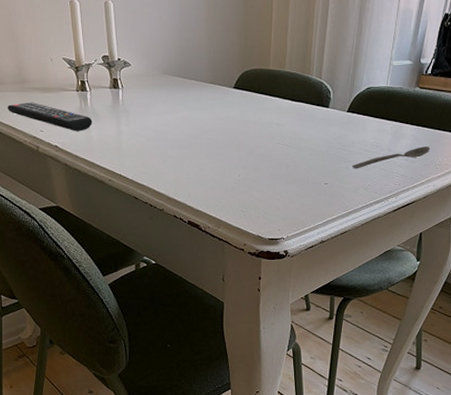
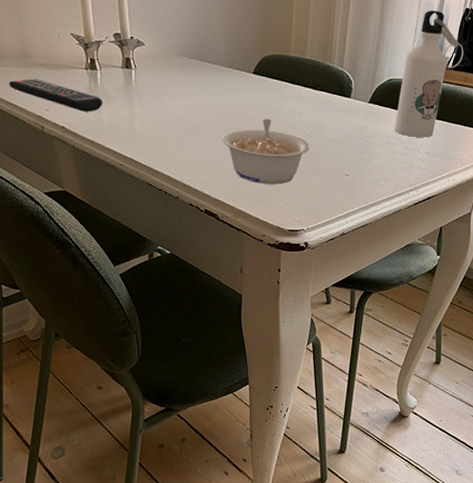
legume: none [204,131,289,195] -> present [222,118,310,185]
spoon: present [352,147,431,169] -> none [374,141,451,161]
water bottle: none [373,17,443,144] -> present [395,10,464,138]

